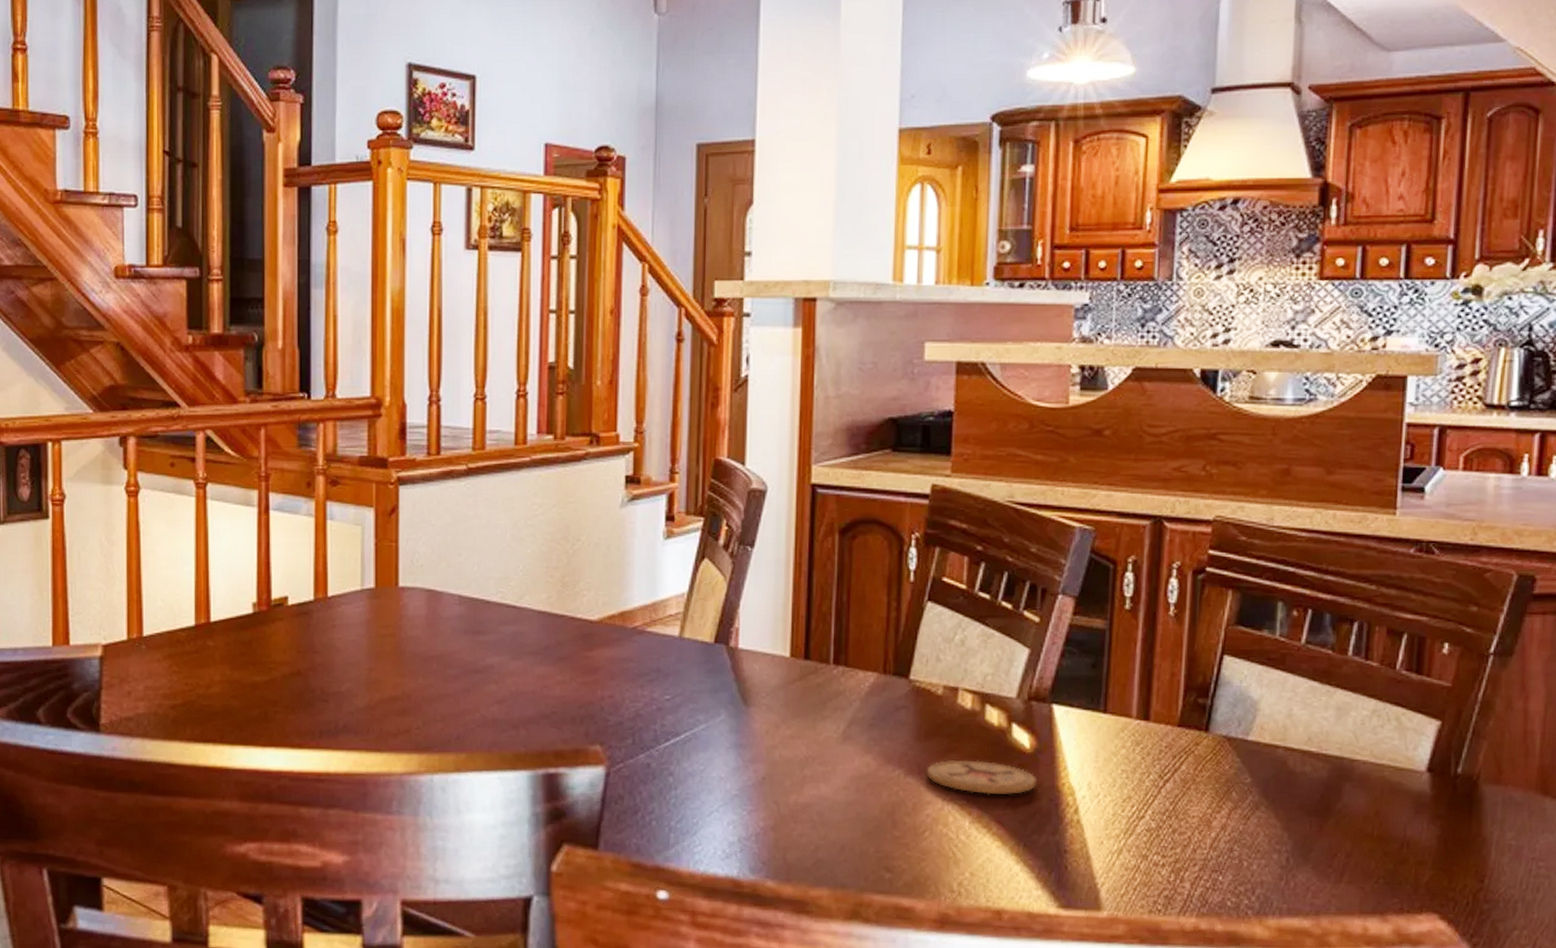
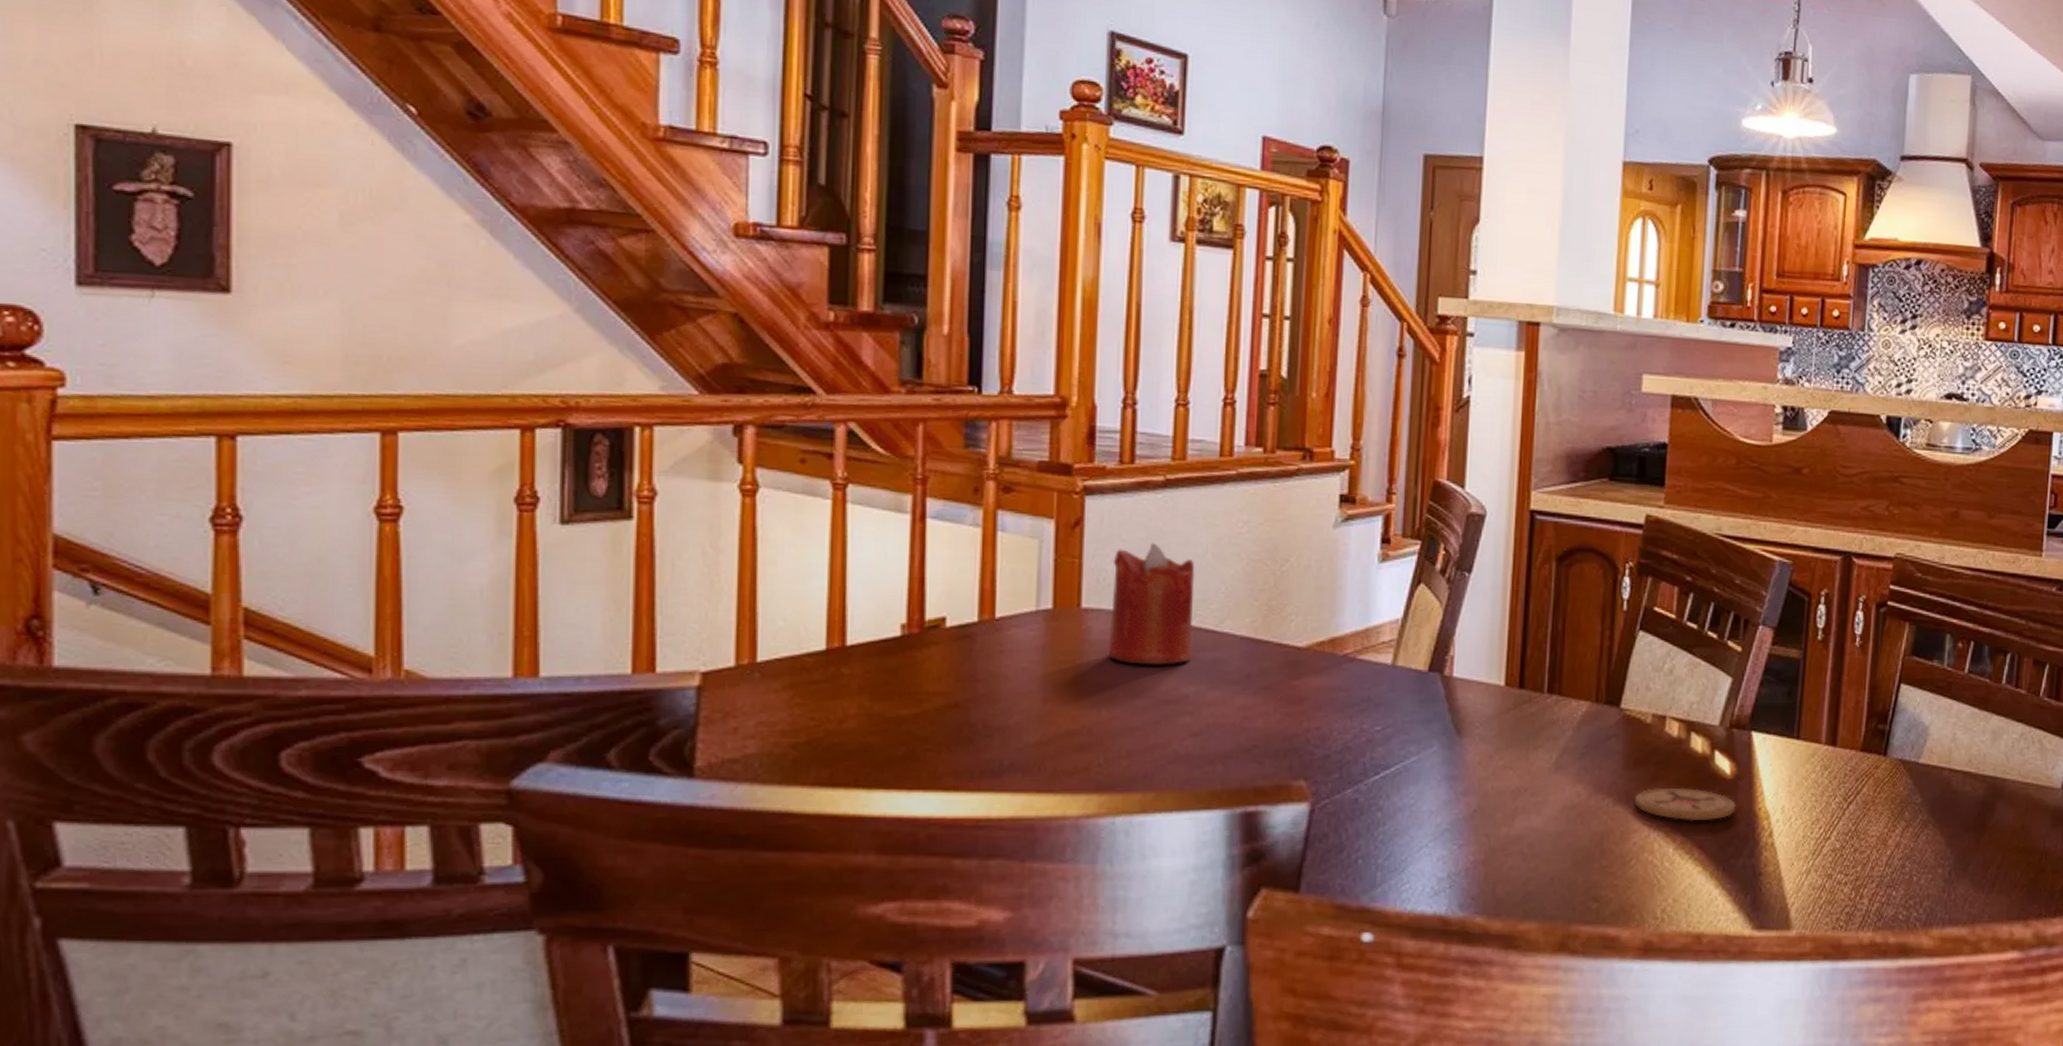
candle: none [423,526,496,638] -> present [1108,542,1195,665]

